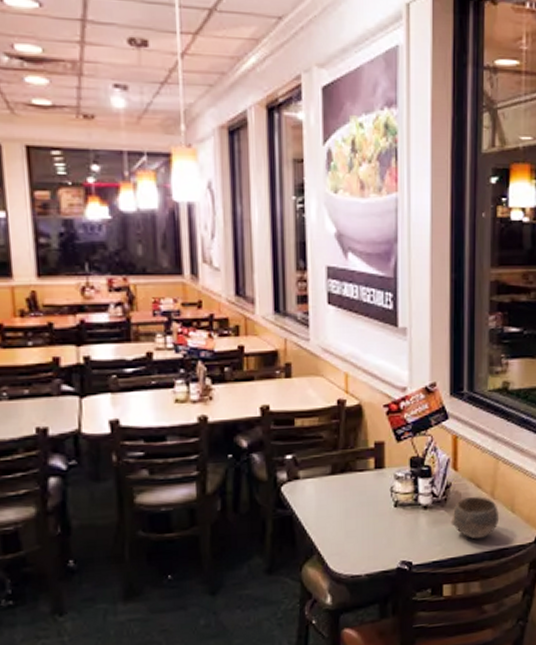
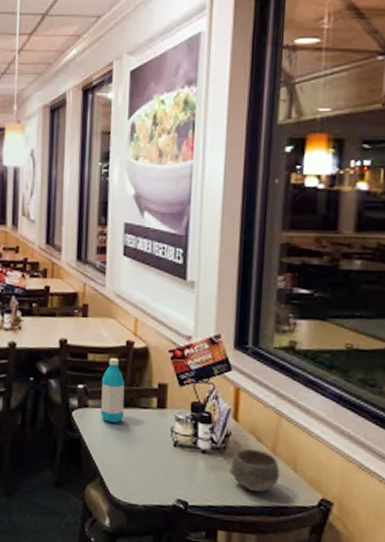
water bottle: none [312,420,339,493] -> present [101,358,125,424]

